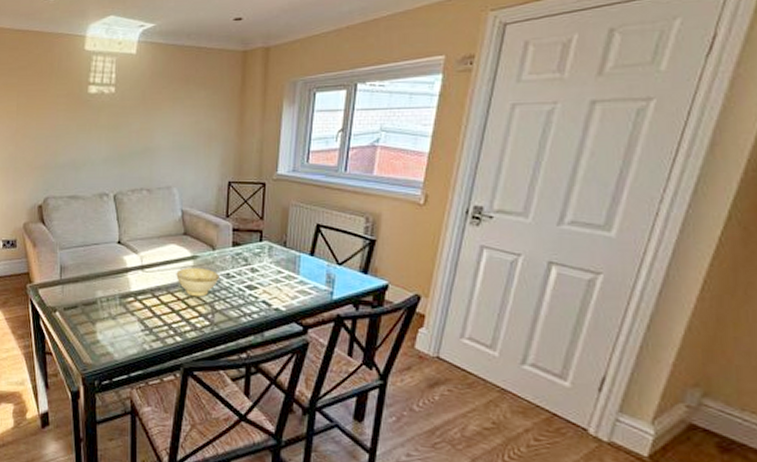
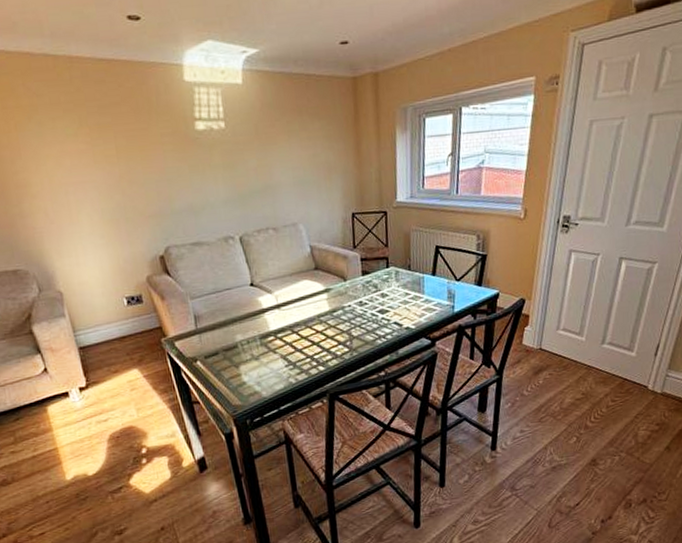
bowl: present [176,268,219,297] -> none [312,299,353,328]

